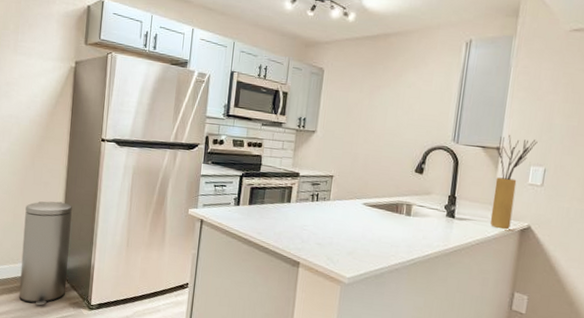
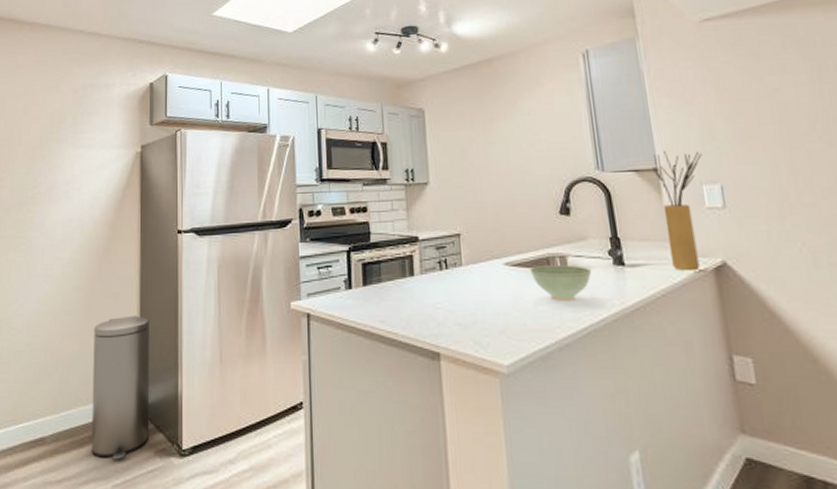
bowl: none [381,209,429,239] -> present [529,264,592,301]

